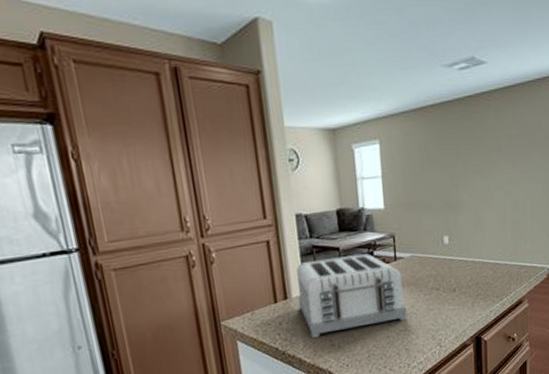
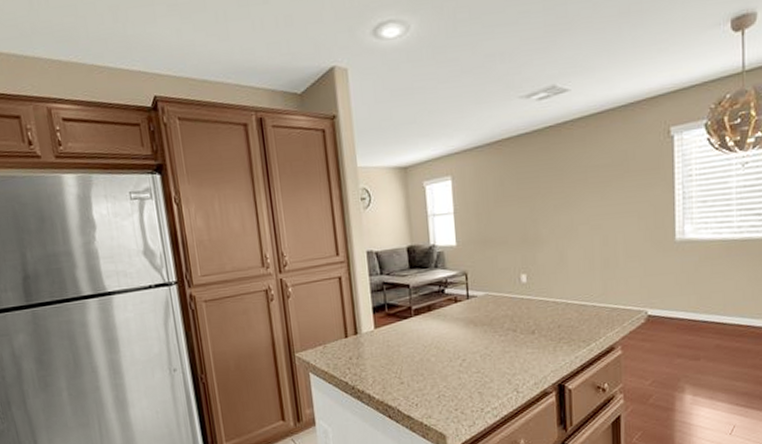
toaster: present [297,253,407,338] -> none [367,291,481,375]

